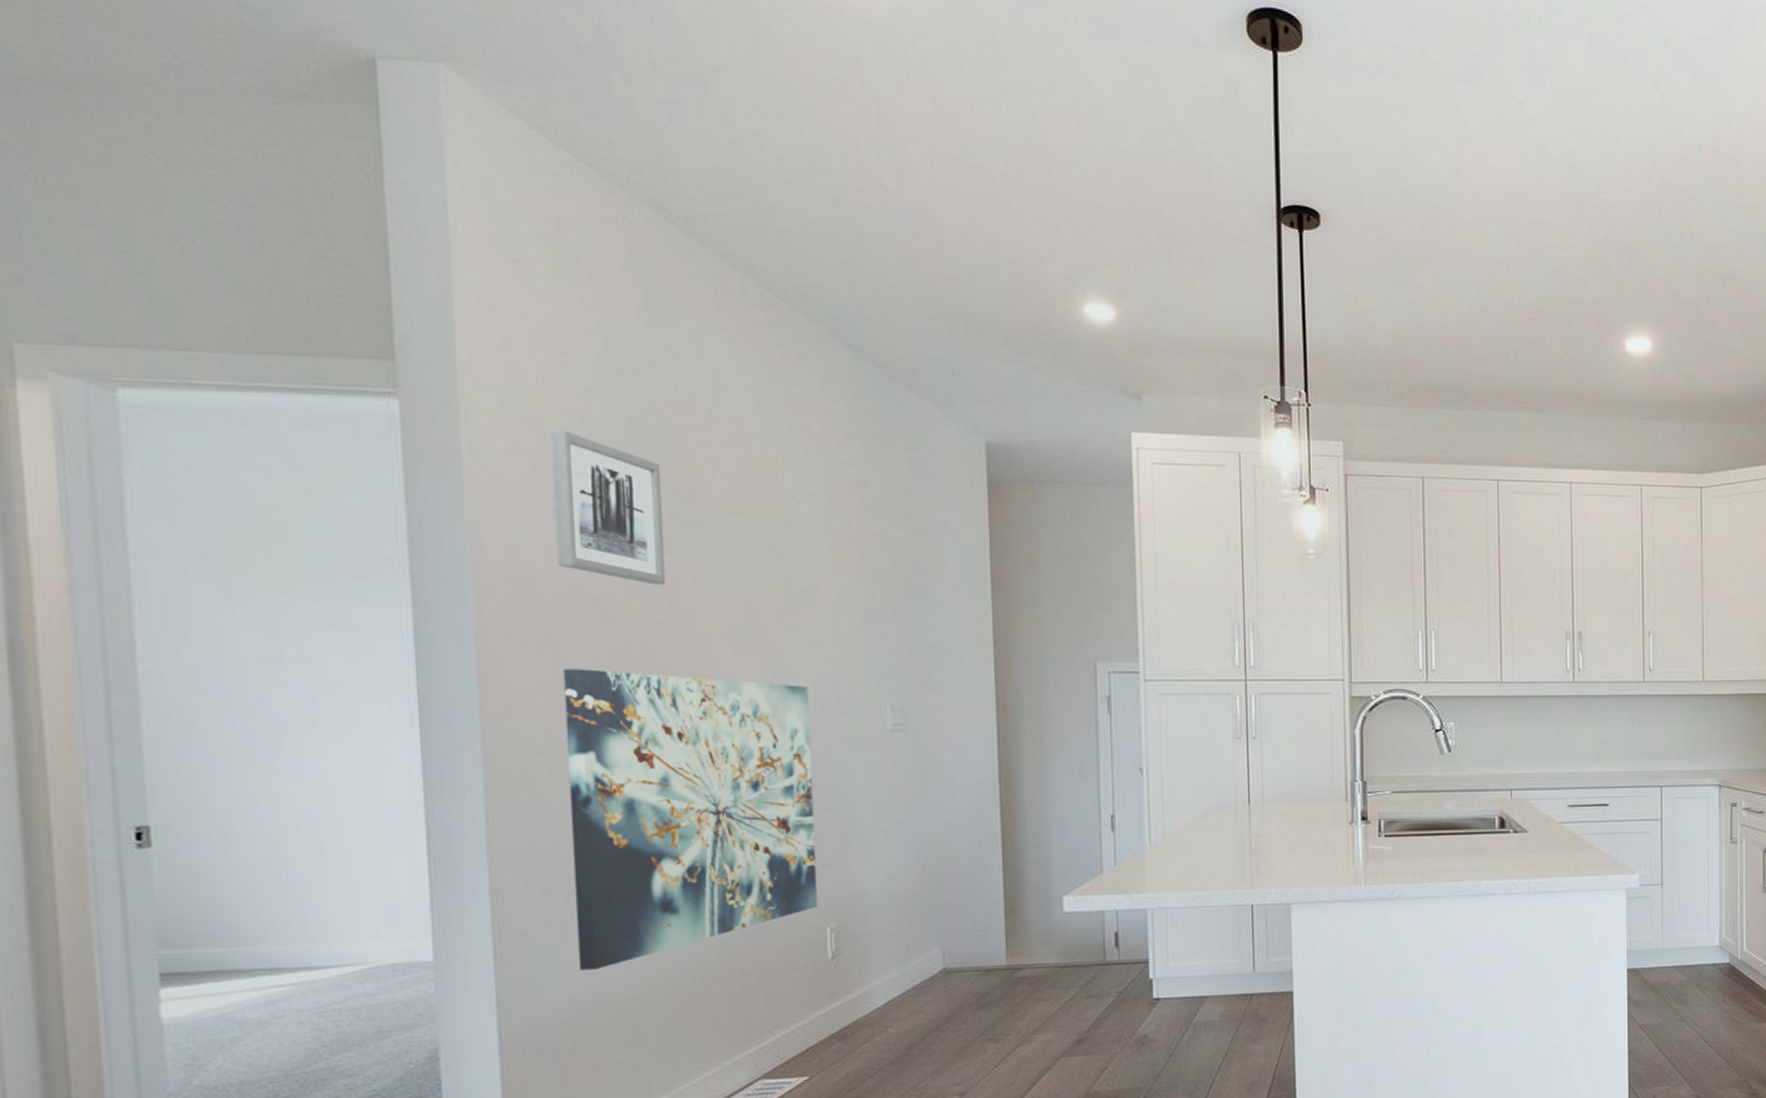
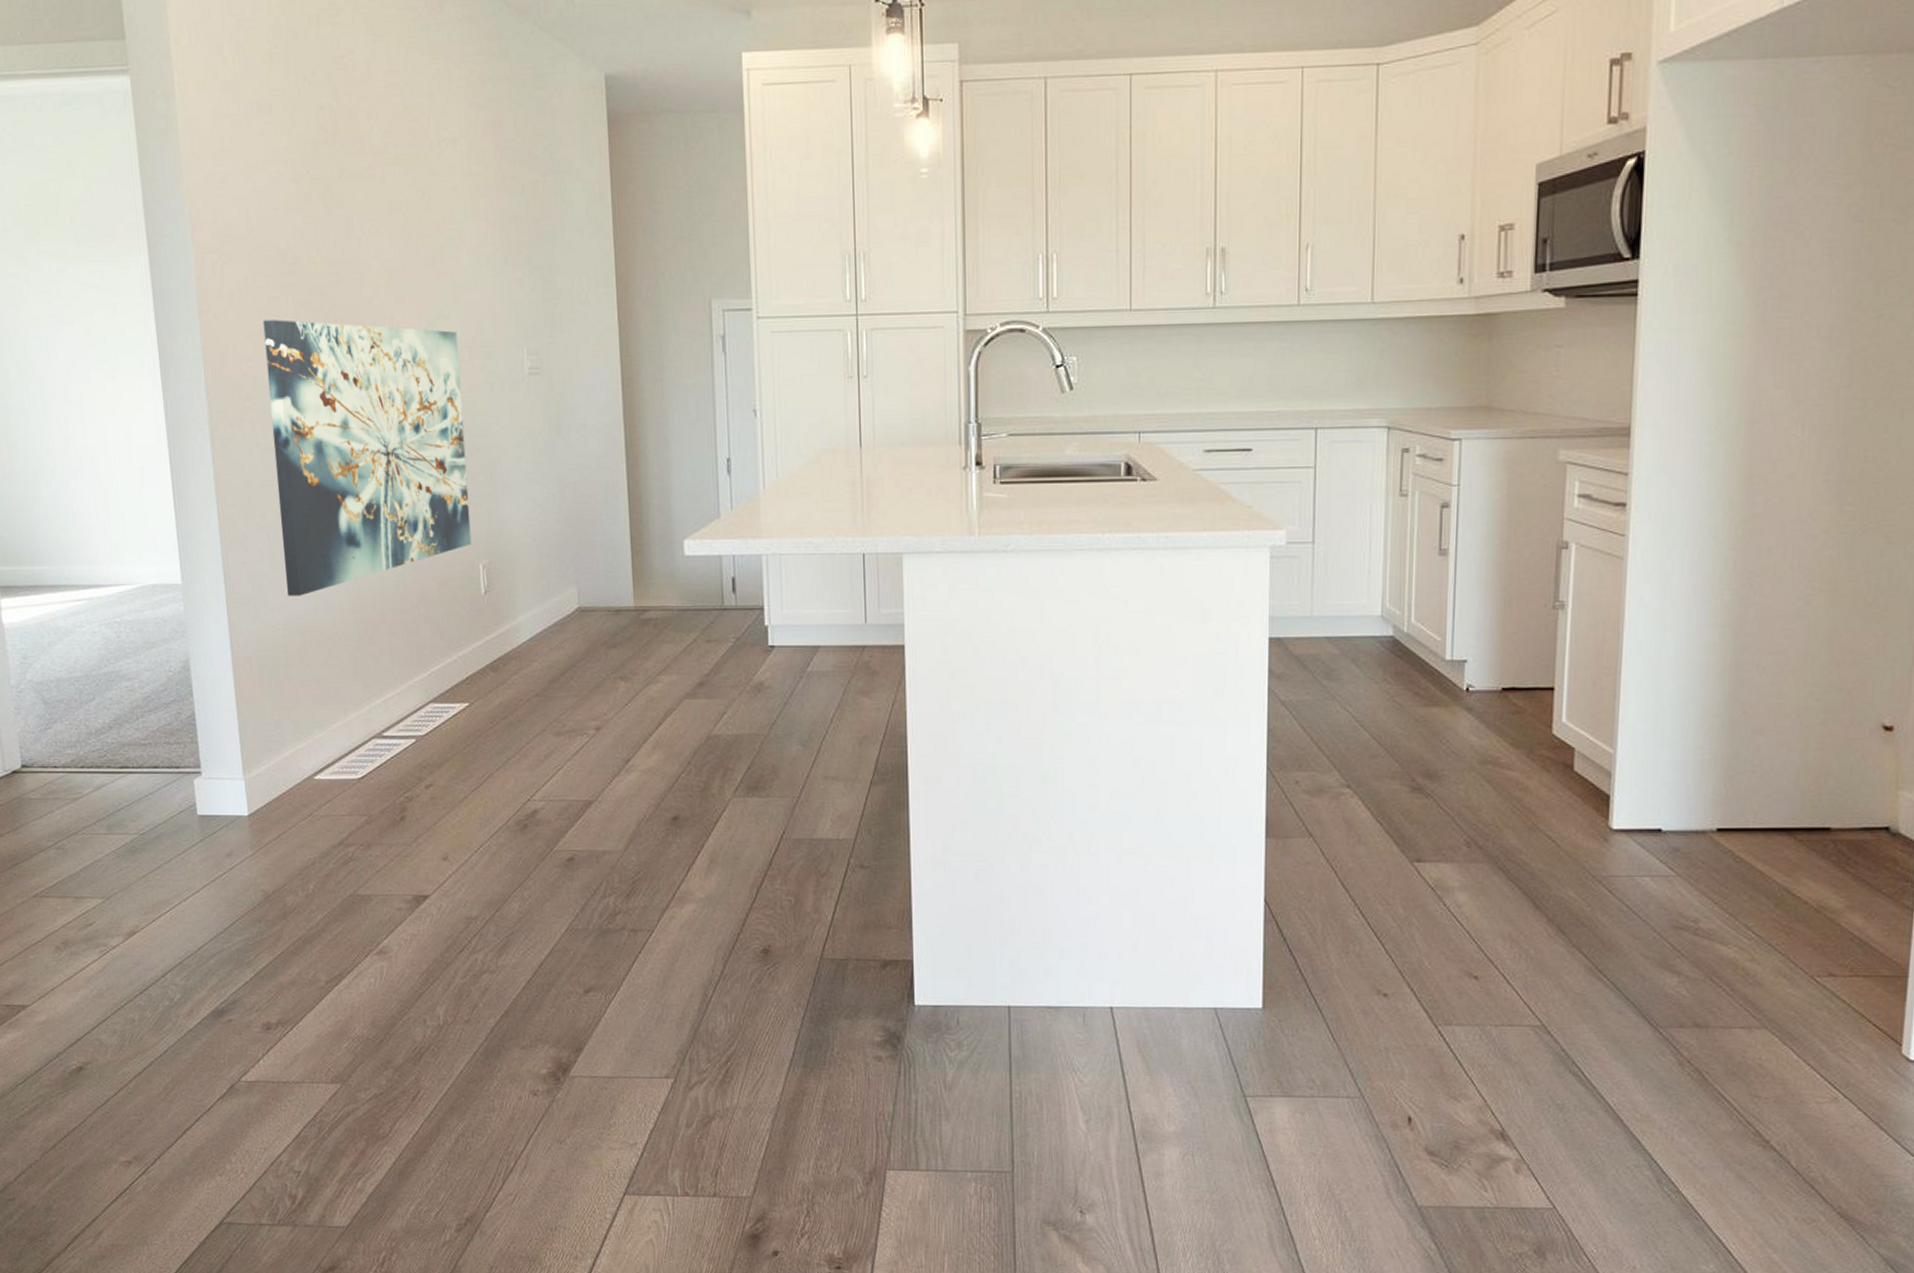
wall art: present [550,430,666,585] -> none [243,94,339,238]

